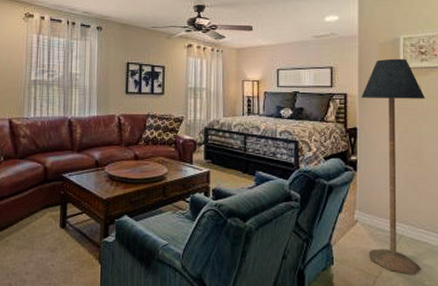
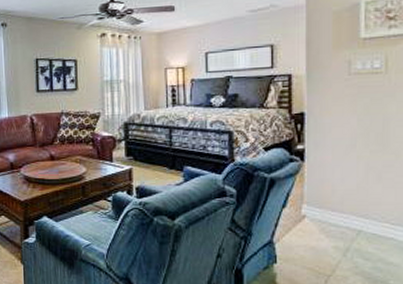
floor lamp: present [361,58,425,275] -> none [310,27,393,273]

